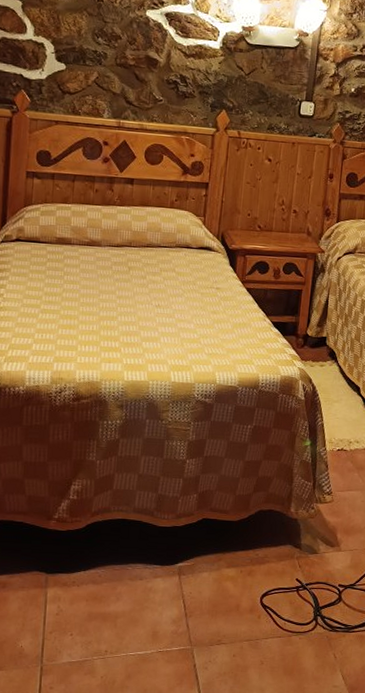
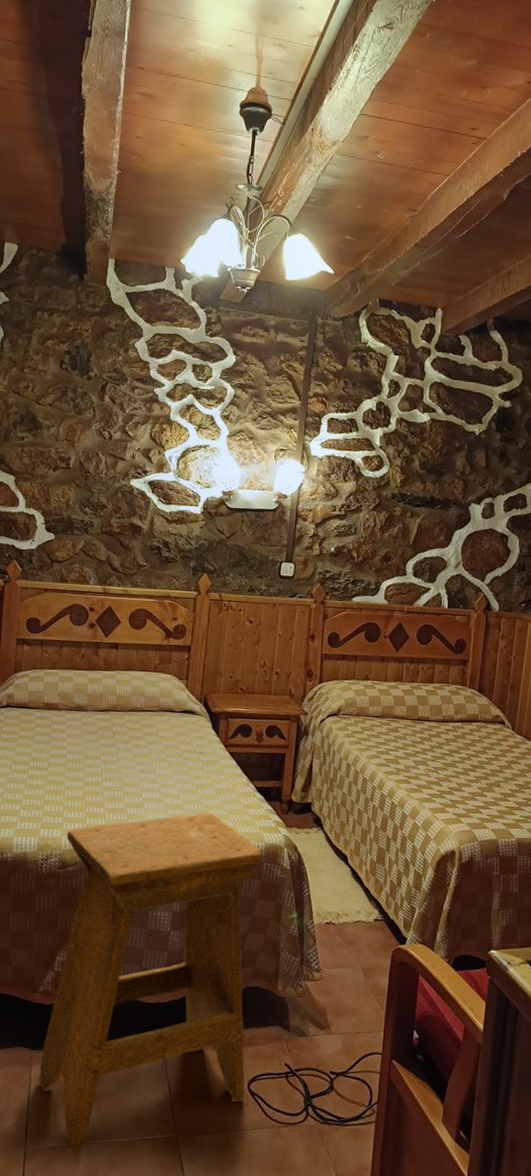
stool: none [54,346,279,666] -> present [38,813,264,1153]

